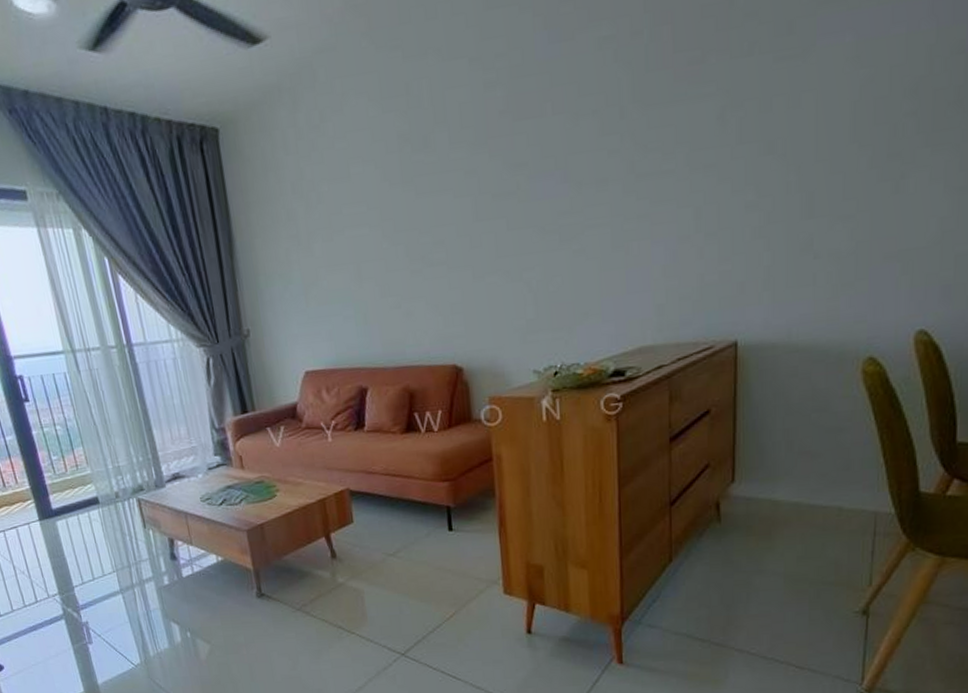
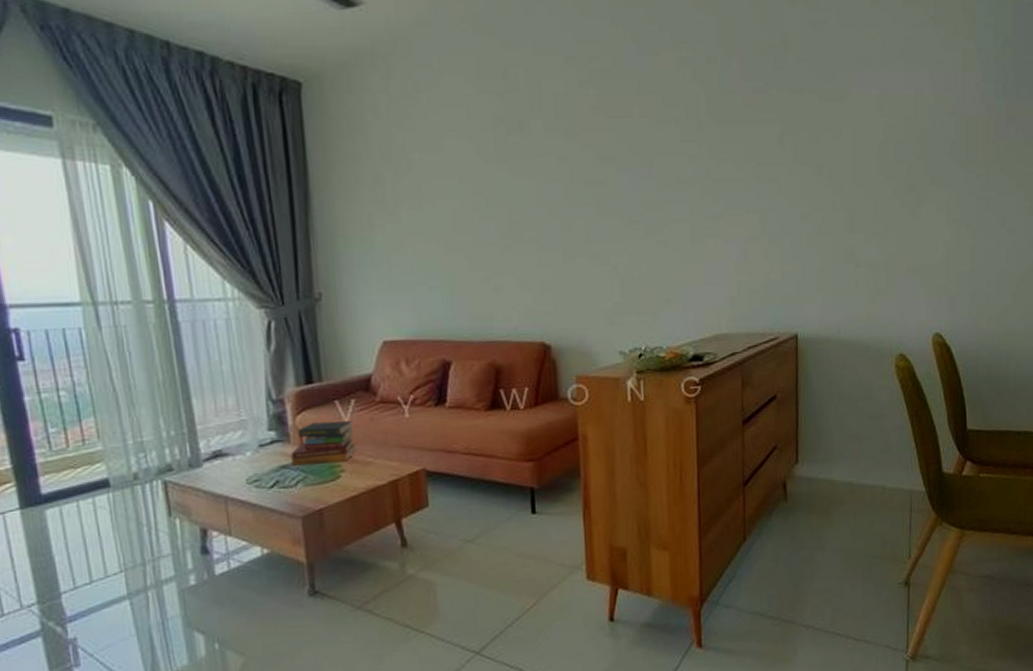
books: none [234,446,288,486] -> present [291,420,357,466]

